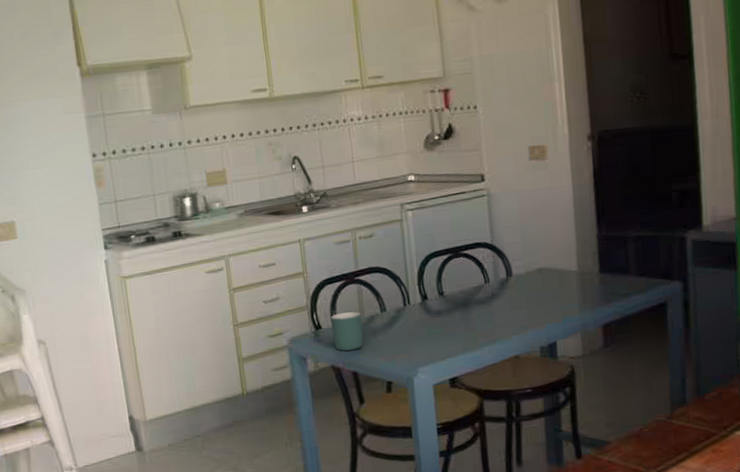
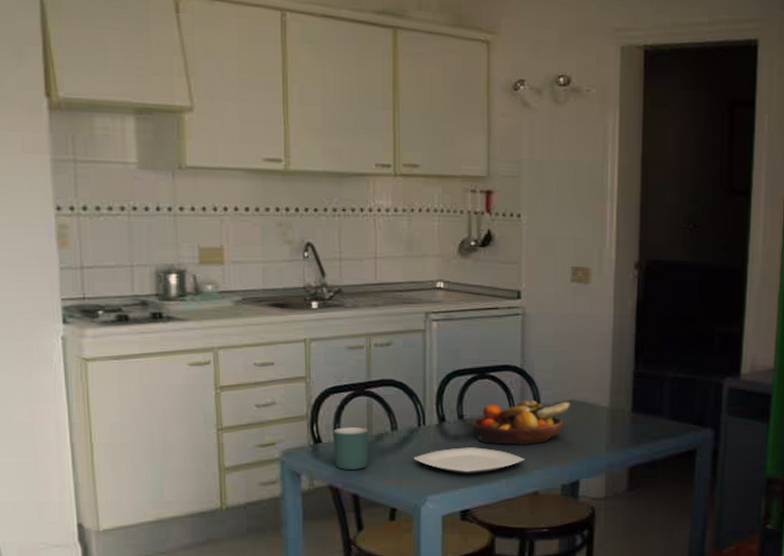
plate: none [402,320,504,345] -> present [413,447,525,474]
fruit bowl: none [451,270,541,316] -> present [471,400,571,445]

